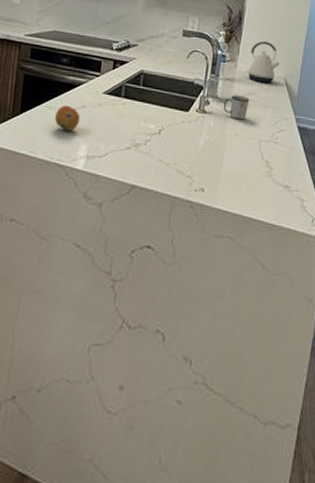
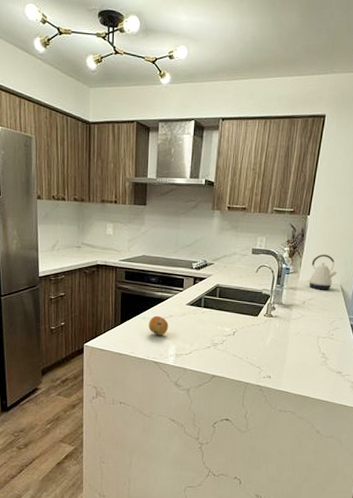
mug: present [224,95,250,120] -> none [287,301,310,321]

